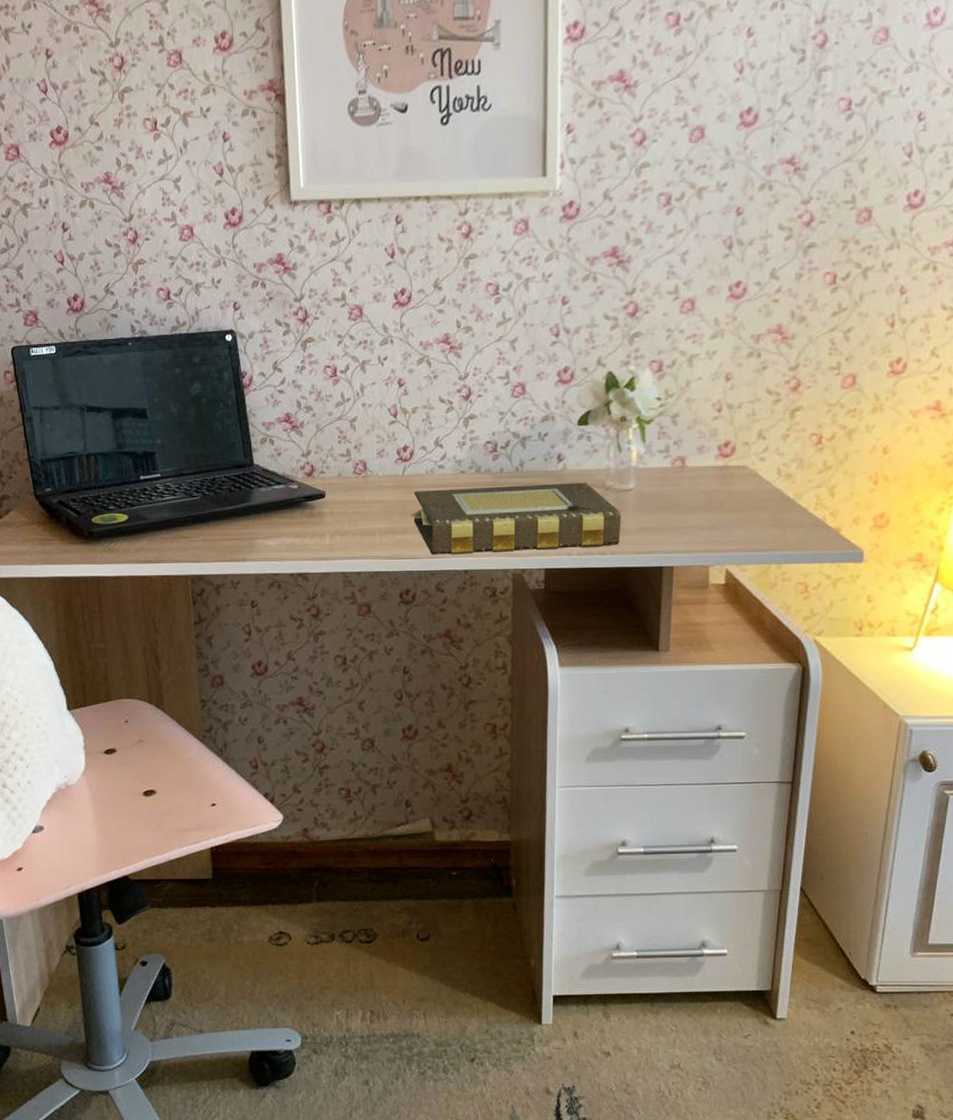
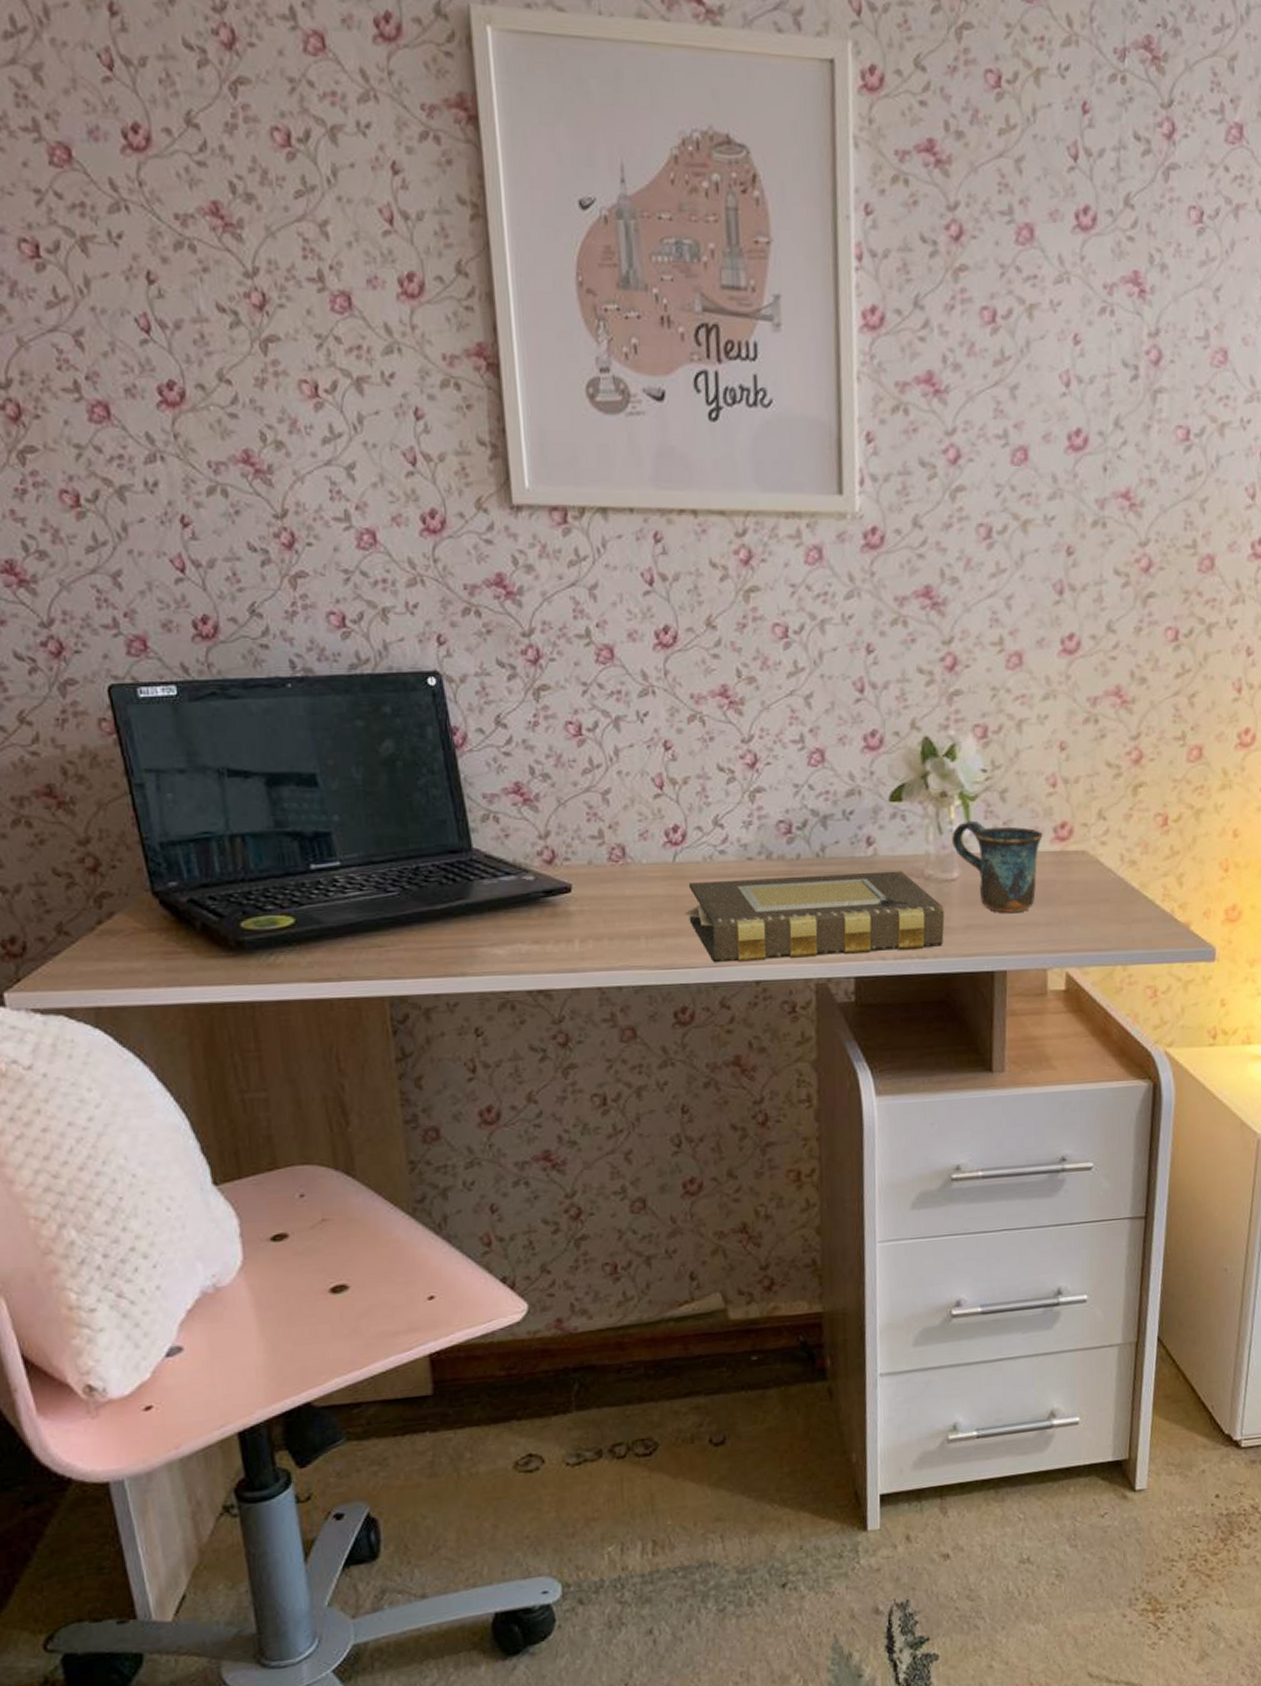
mug: none [629,440,708,518] -> present [952,820,1043,913]

